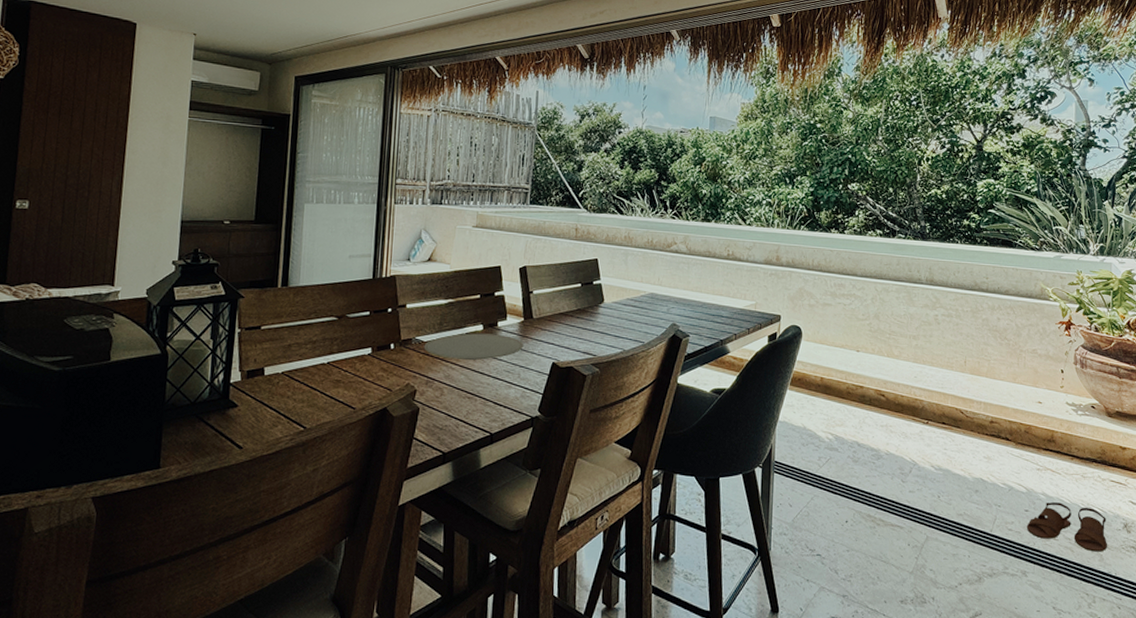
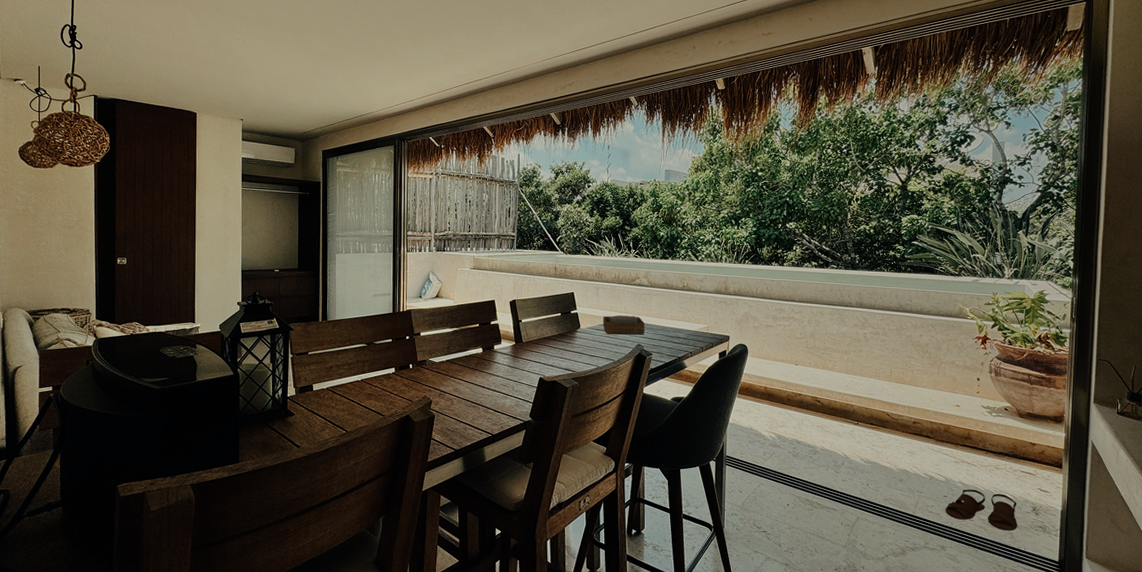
plate: present [424,333,524,360] -> none [436,355,516,376]
napkin holder: none [631,288,681,312] -> present [602,315,645,335]

